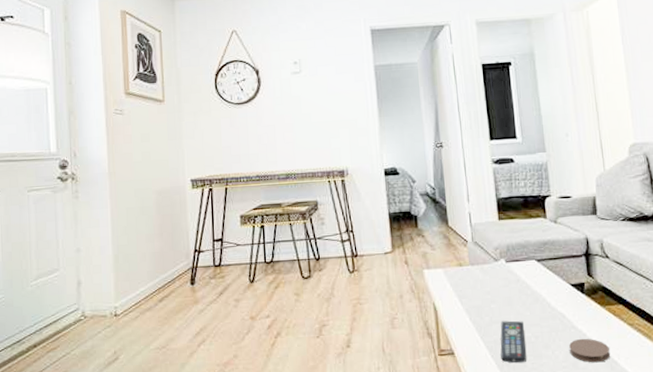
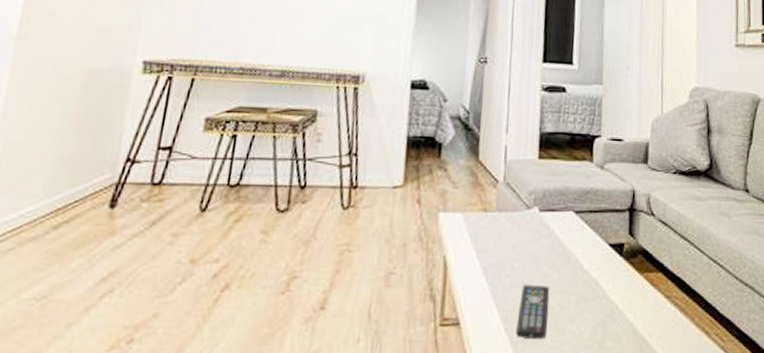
coaster: present [569,338,611,363] -> none [597,311,643,342]

